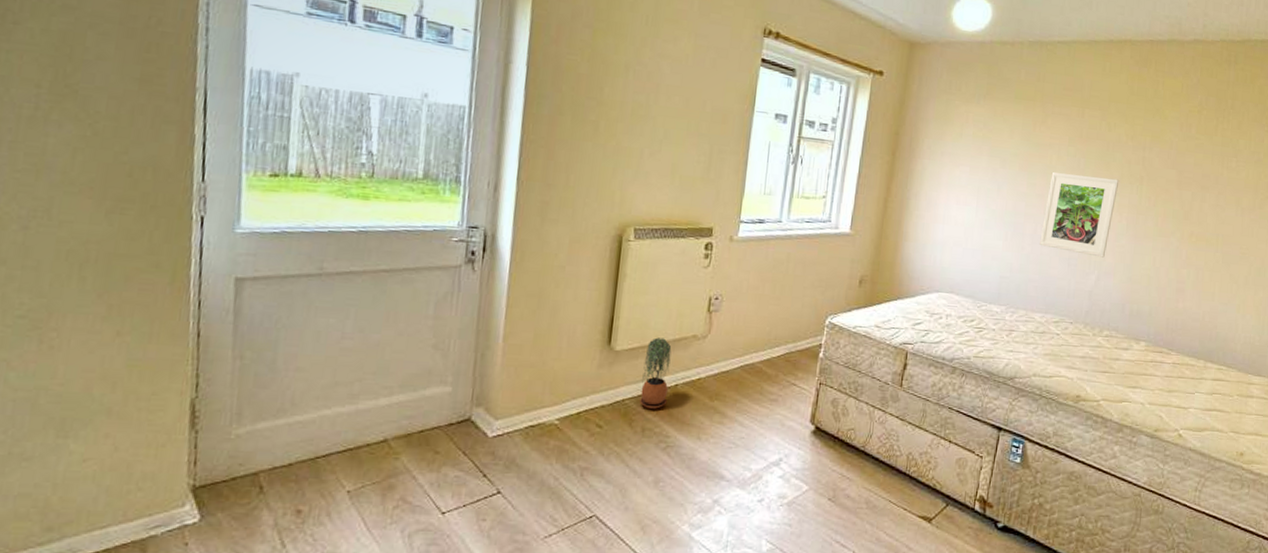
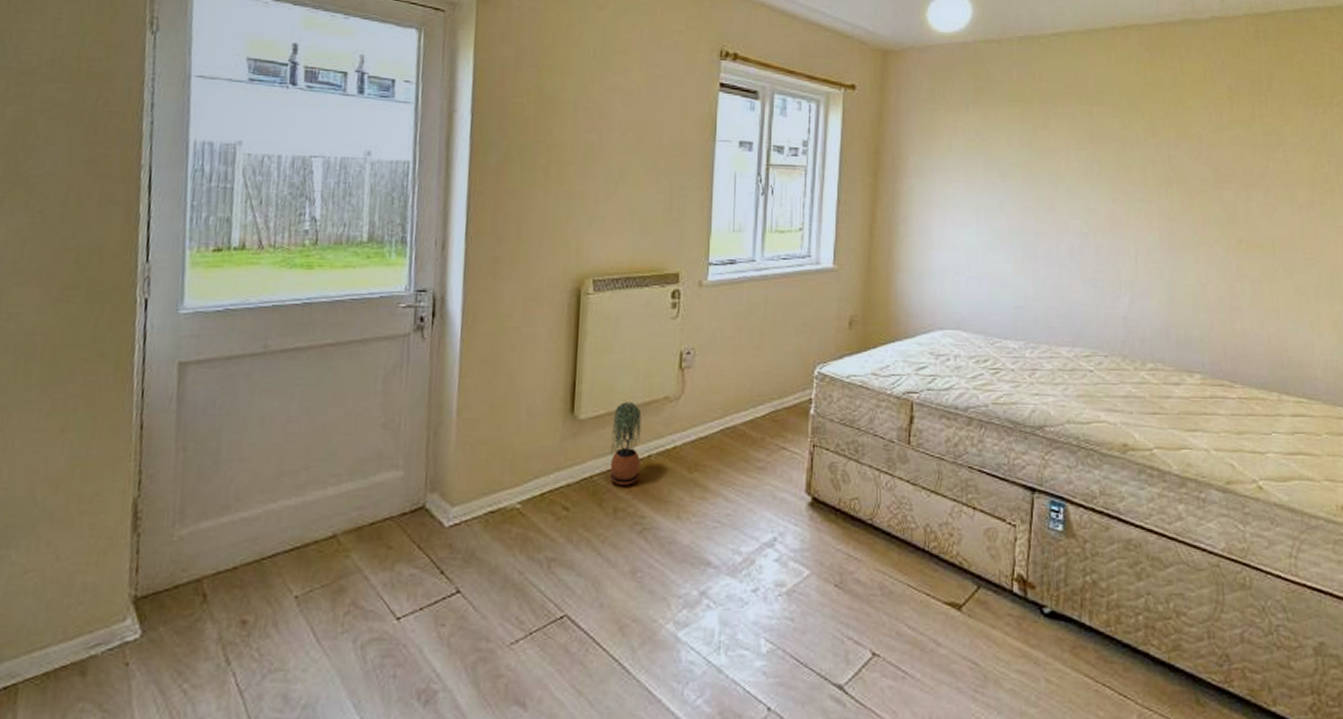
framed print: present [1040,172,1120,258] -> none [1056,180,1144,276]

